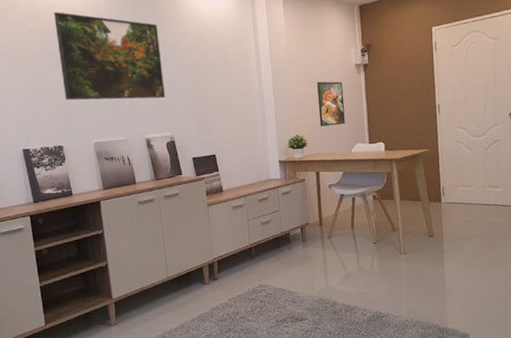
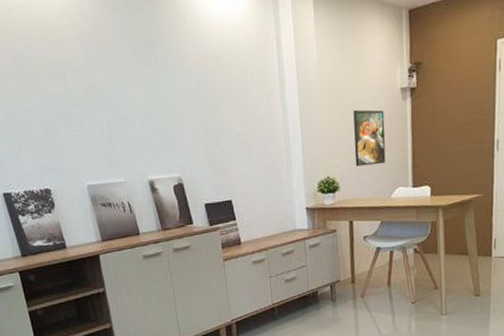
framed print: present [54,11,165,101] -> none [25,15,170,133]

